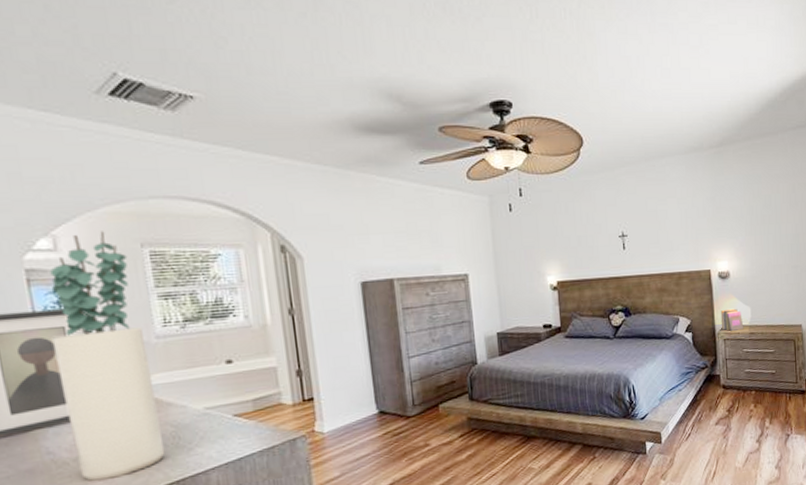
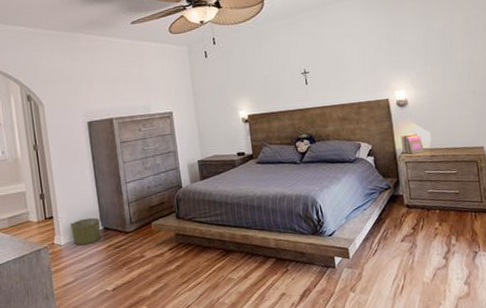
basket: none [336,399,376,434] -> present [70,217,101,246]

